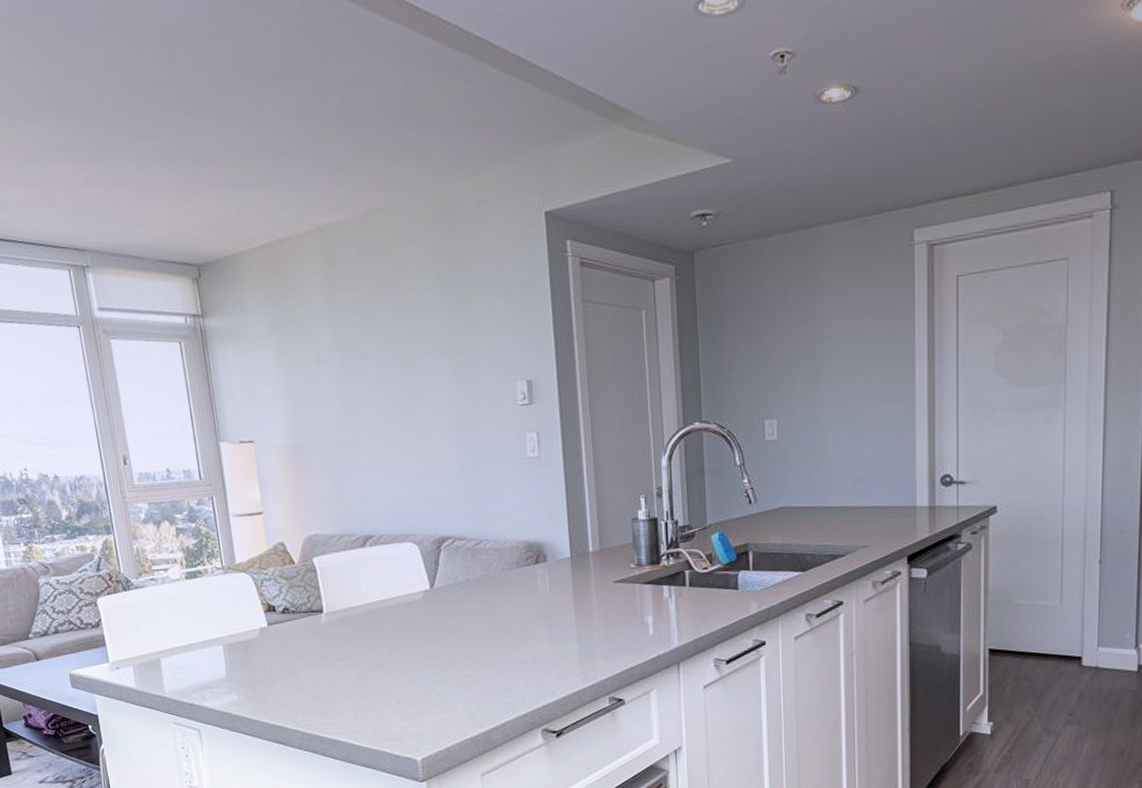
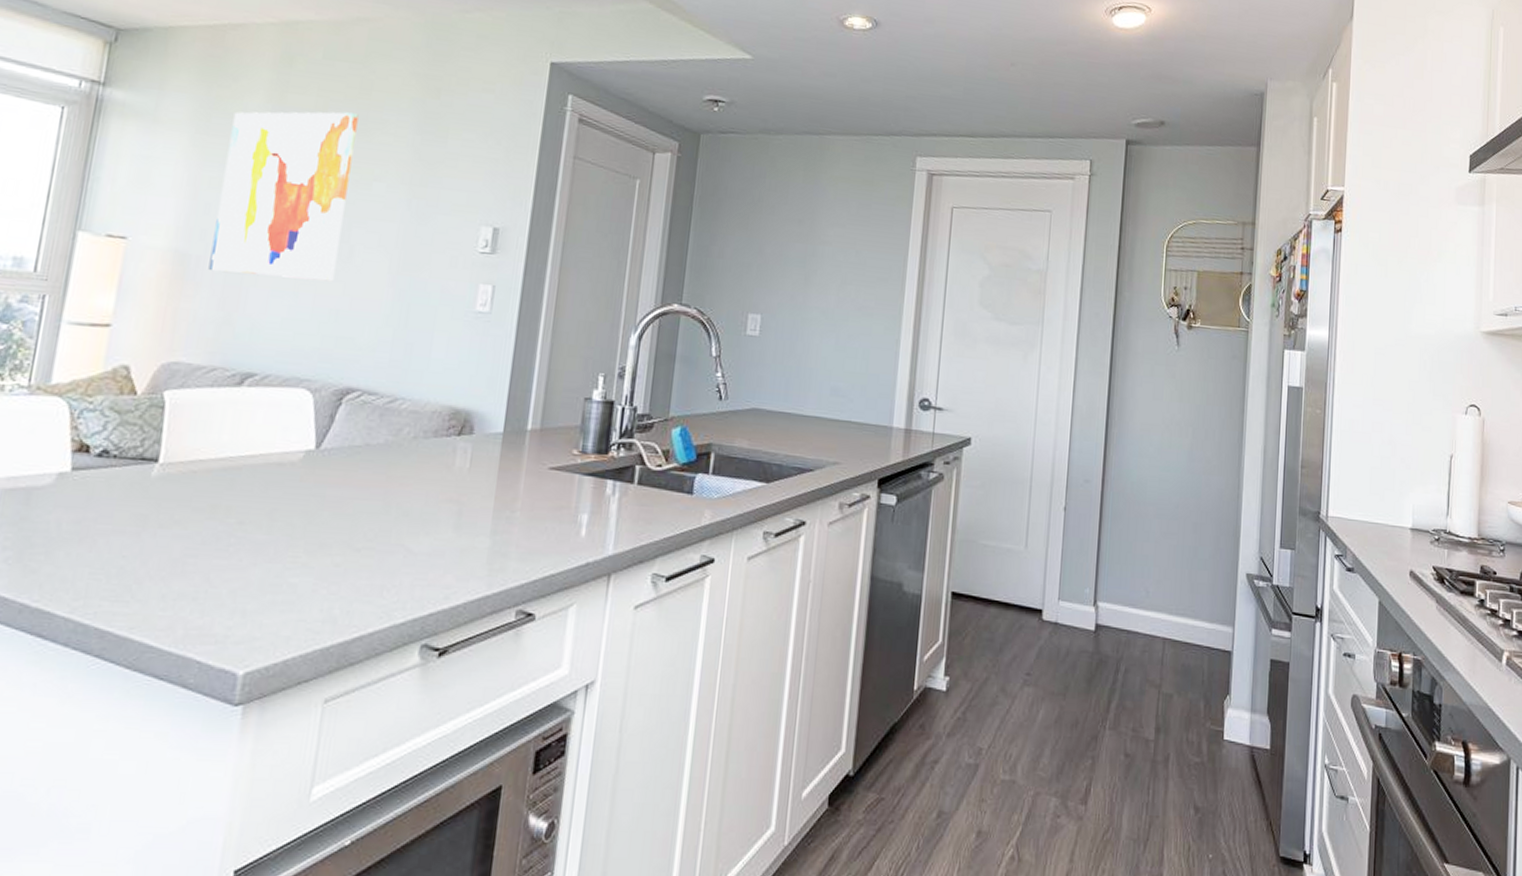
wall art: none [302,299,411,457] -> present [208,111,359,282]

